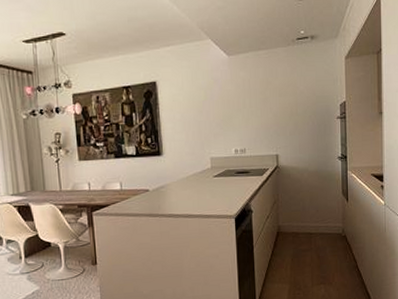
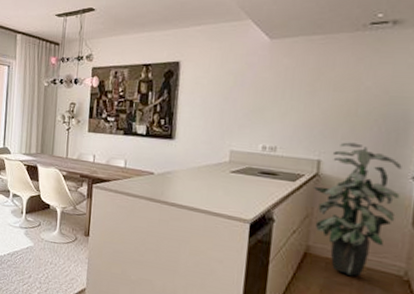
indoor plant: none [275,136,332,242] -> present [312,142,402,277]

